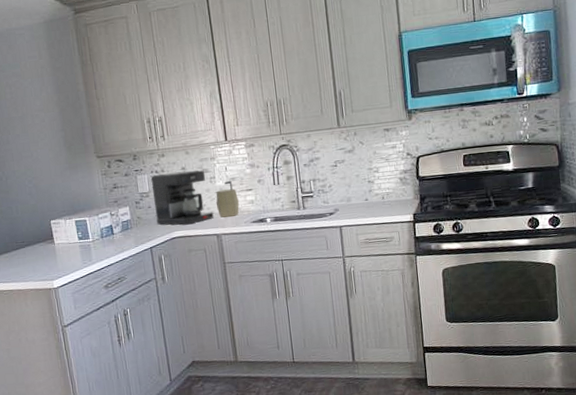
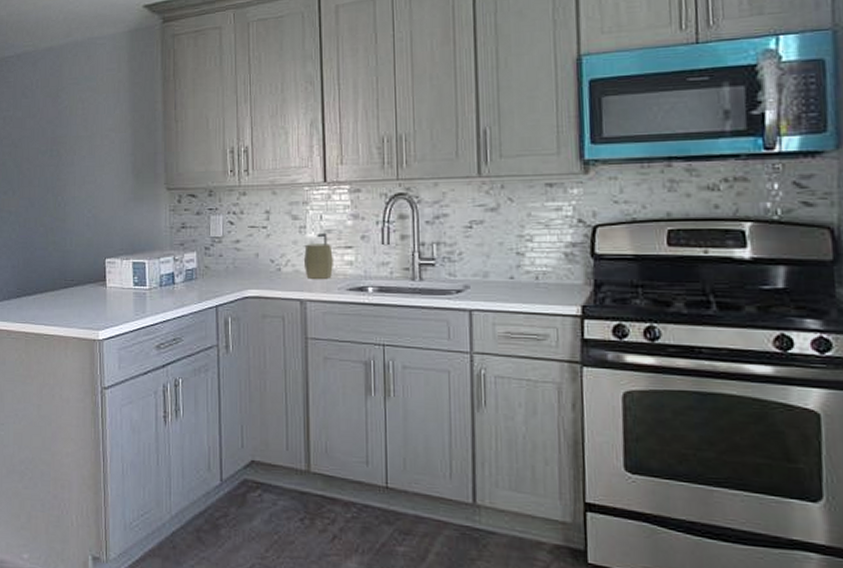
coffee maker: present [150,170,214,225] -> none [226,215,299,283]

